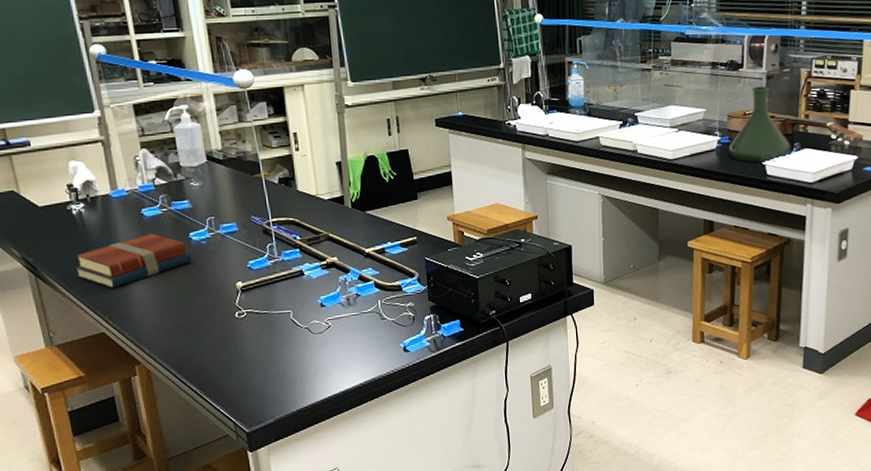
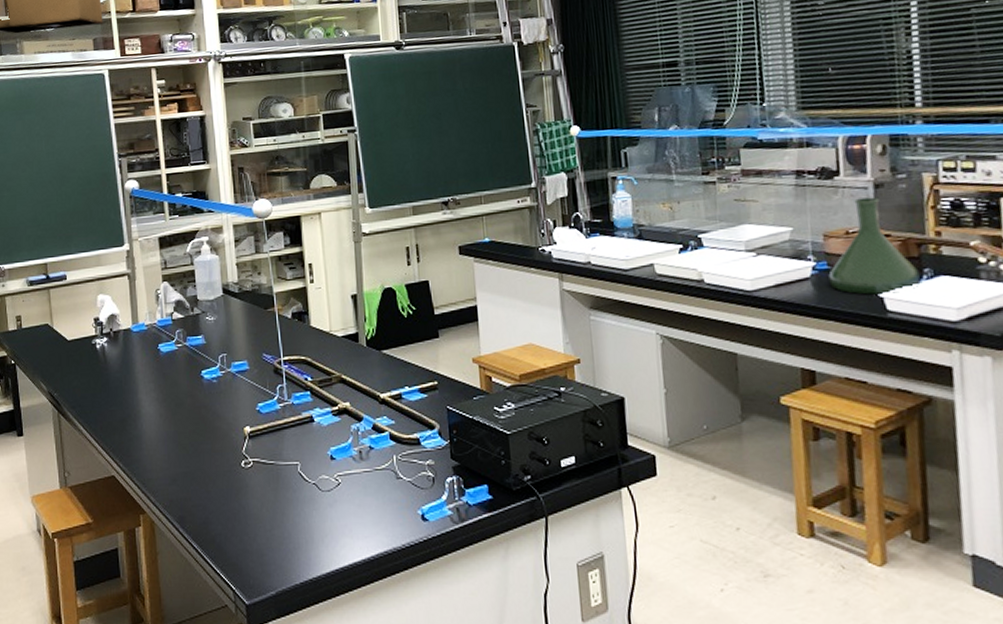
books: present [75,233,192,289] -> none [94,370,203,428]

